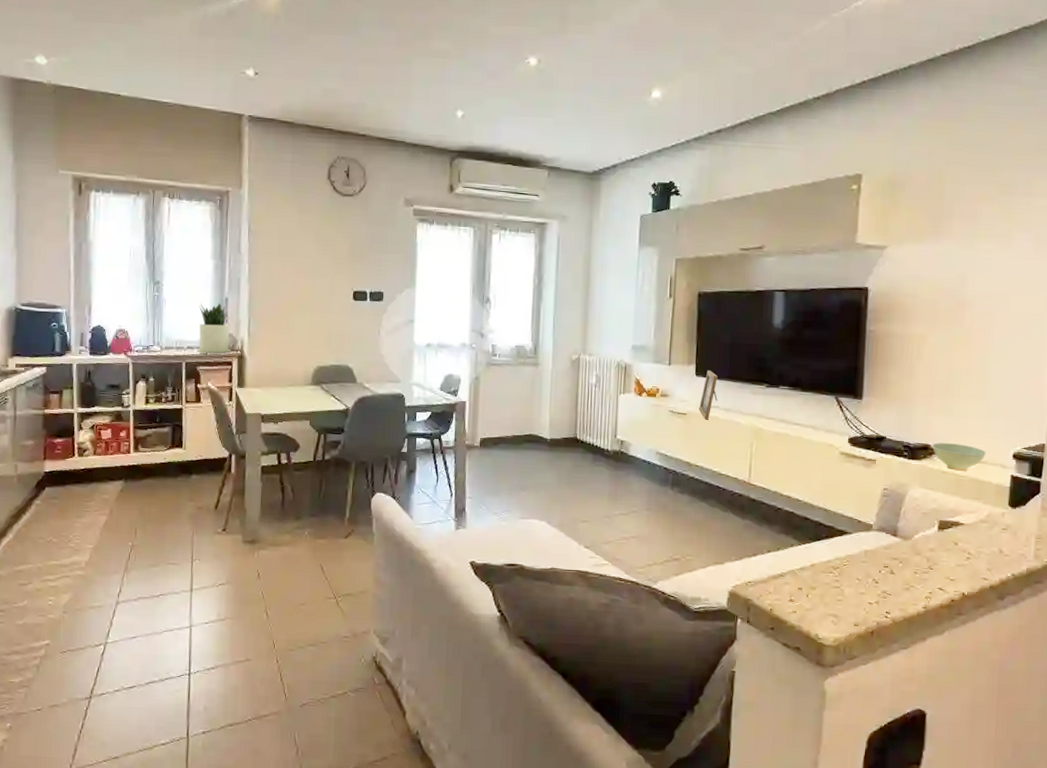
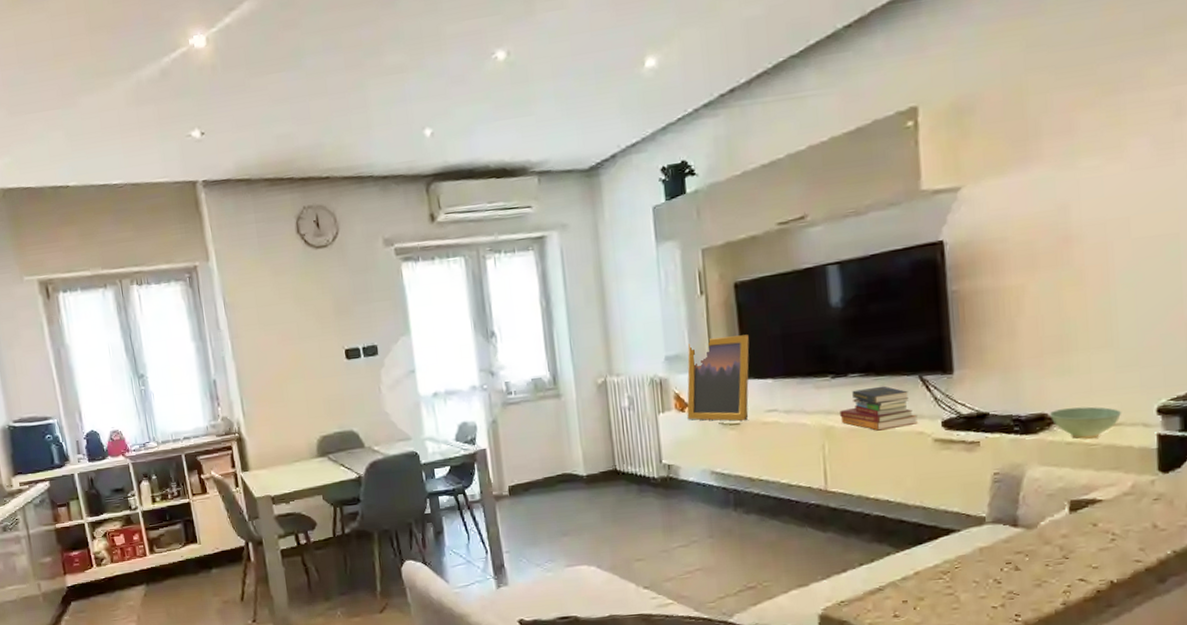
planter: present [196,302,232,354] -> none [188,386,230,443]
picture frame: none [643,337,704,413] -> present [687,334,750,421]
picture frame: present [699,370,717,420] -> none [754,369,775,427]
books: none [769,400,830,438] -> present [840,386,918,431]

